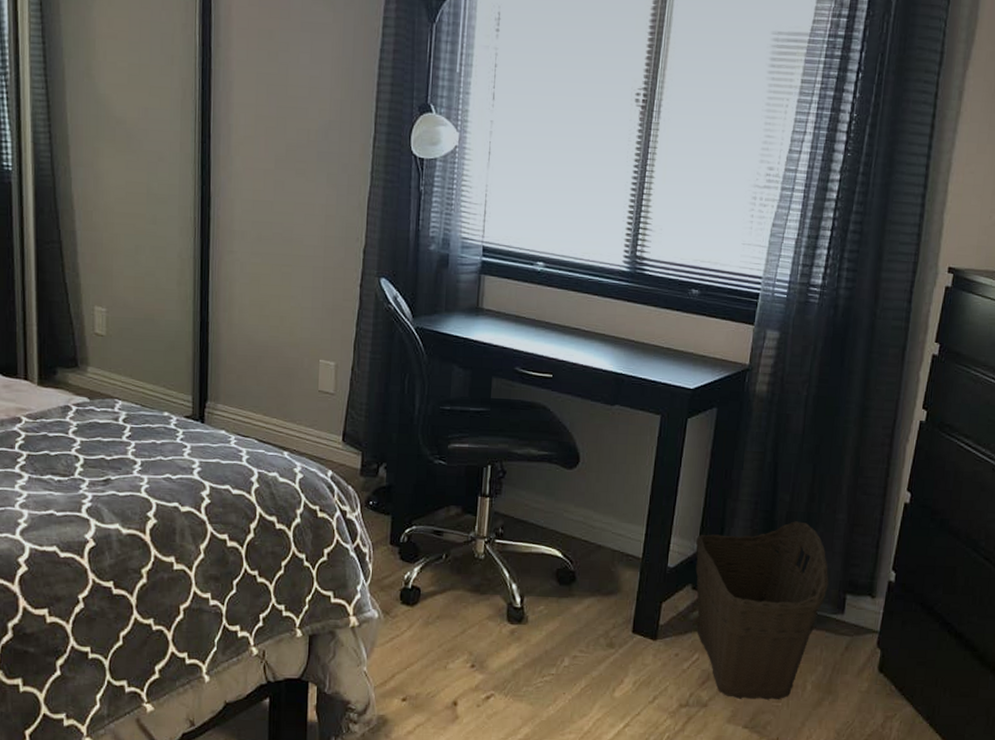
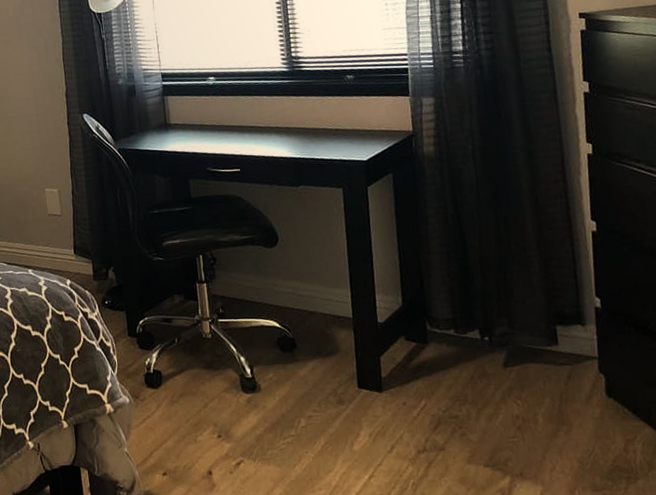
wicker basket: present [695,521,829,700] -> none [398,264,536,439]

